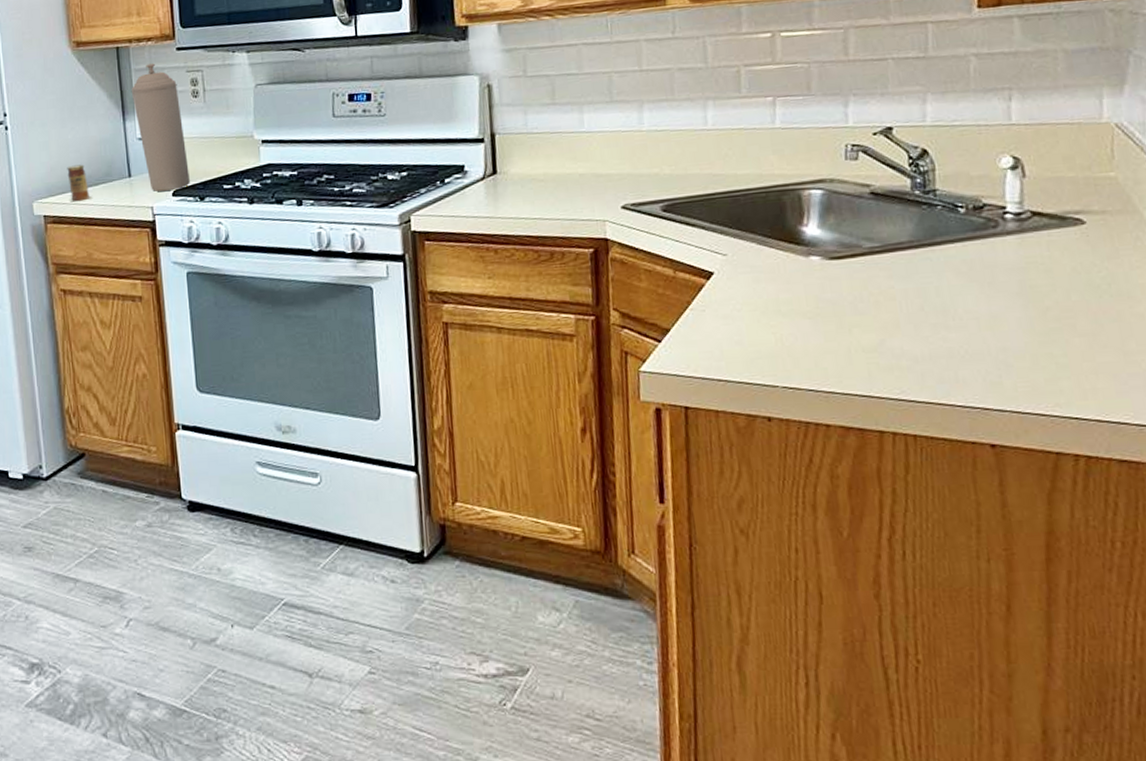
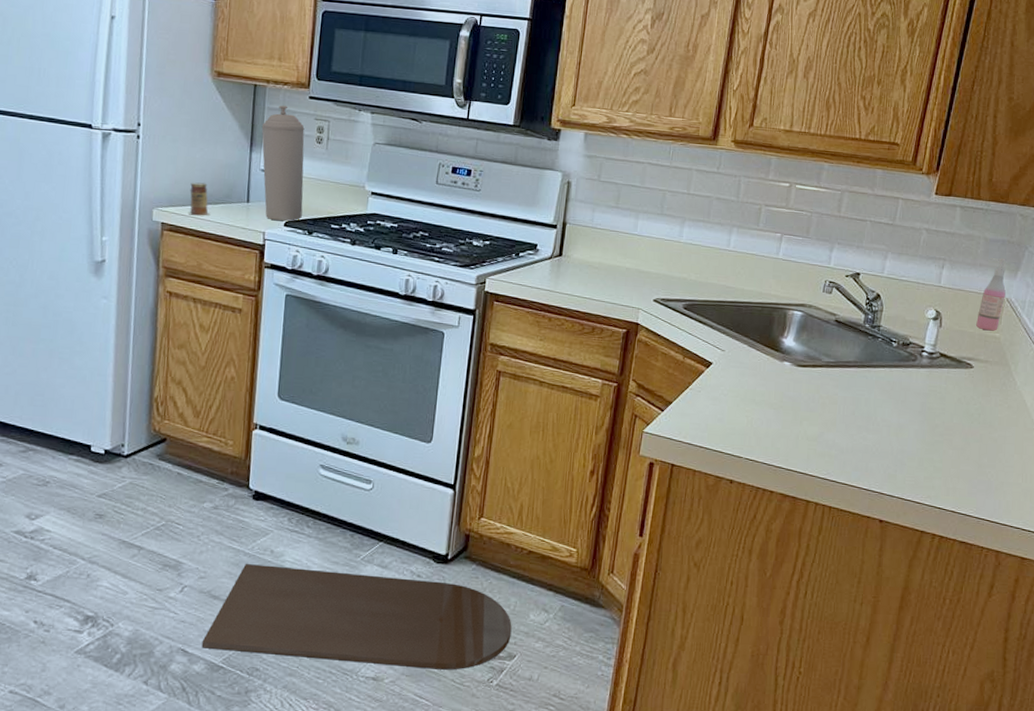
door mat: none [158,585,519,694] -> present [201,563,512,670]
soap dispenser: none [1076,71,1113,171] -> present [976,257,1006,331]

